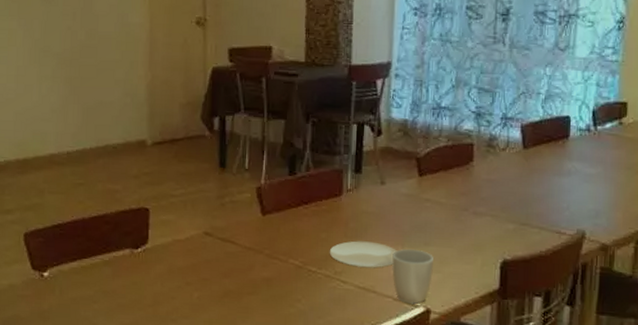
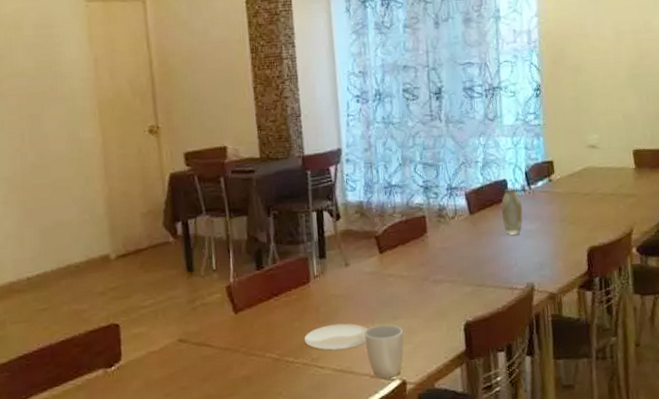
vase: none [559,126,584,176] -> present [501,188,523,235]

